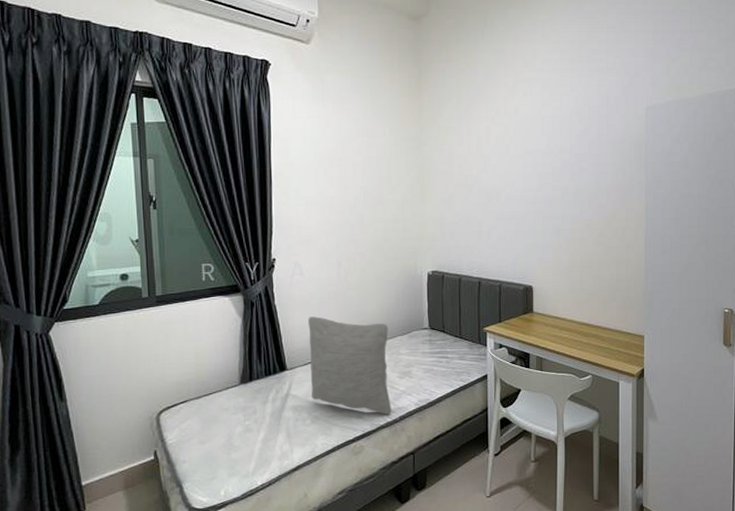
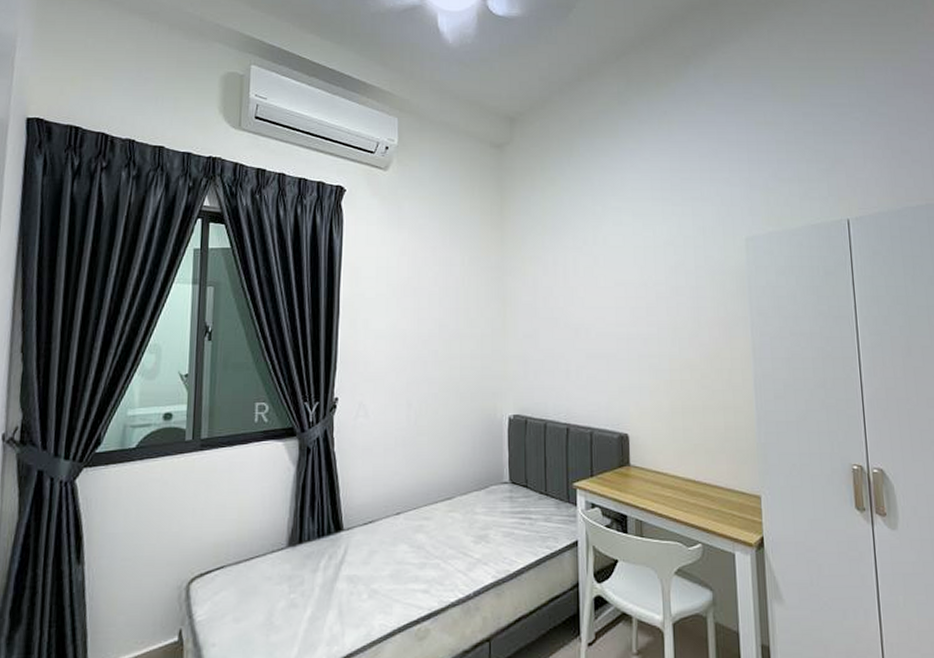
pillow: present [308,316,391,415] -> none [369,466,464,590]

